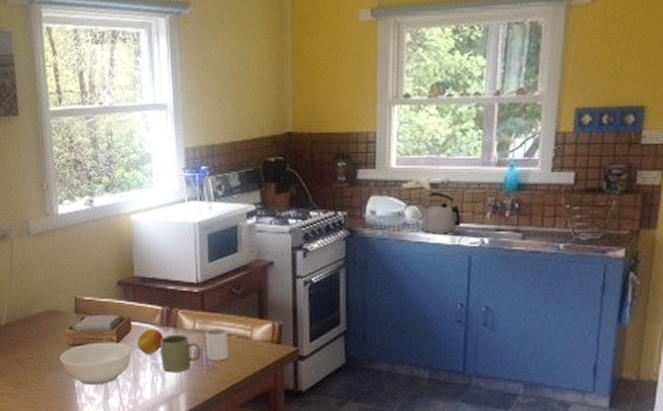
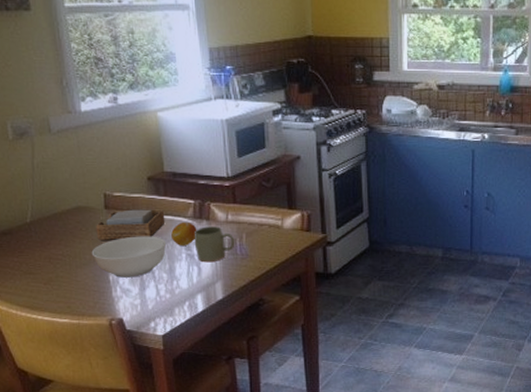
cup: present [205,327,229,361] -> none [238,218,262,250]
kettle: present [415,192,461,234] -> none [425,93,464,130]

